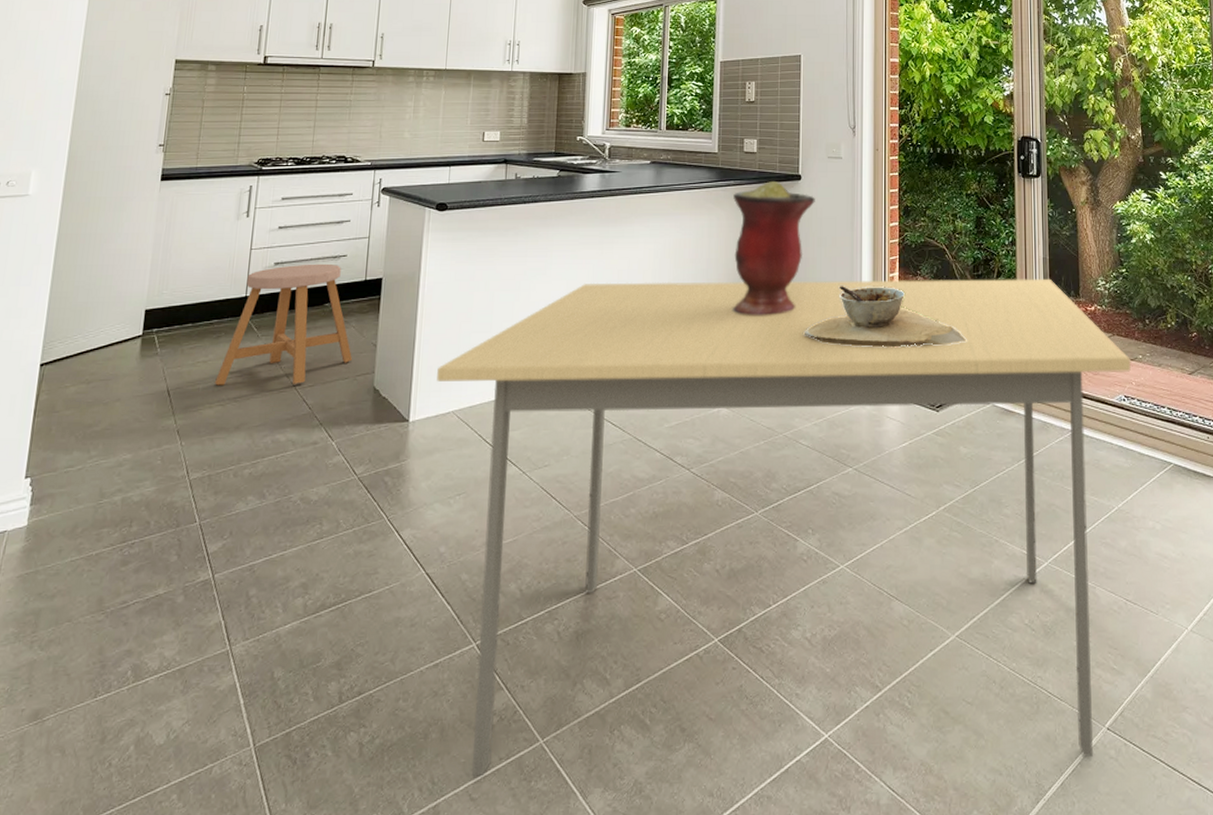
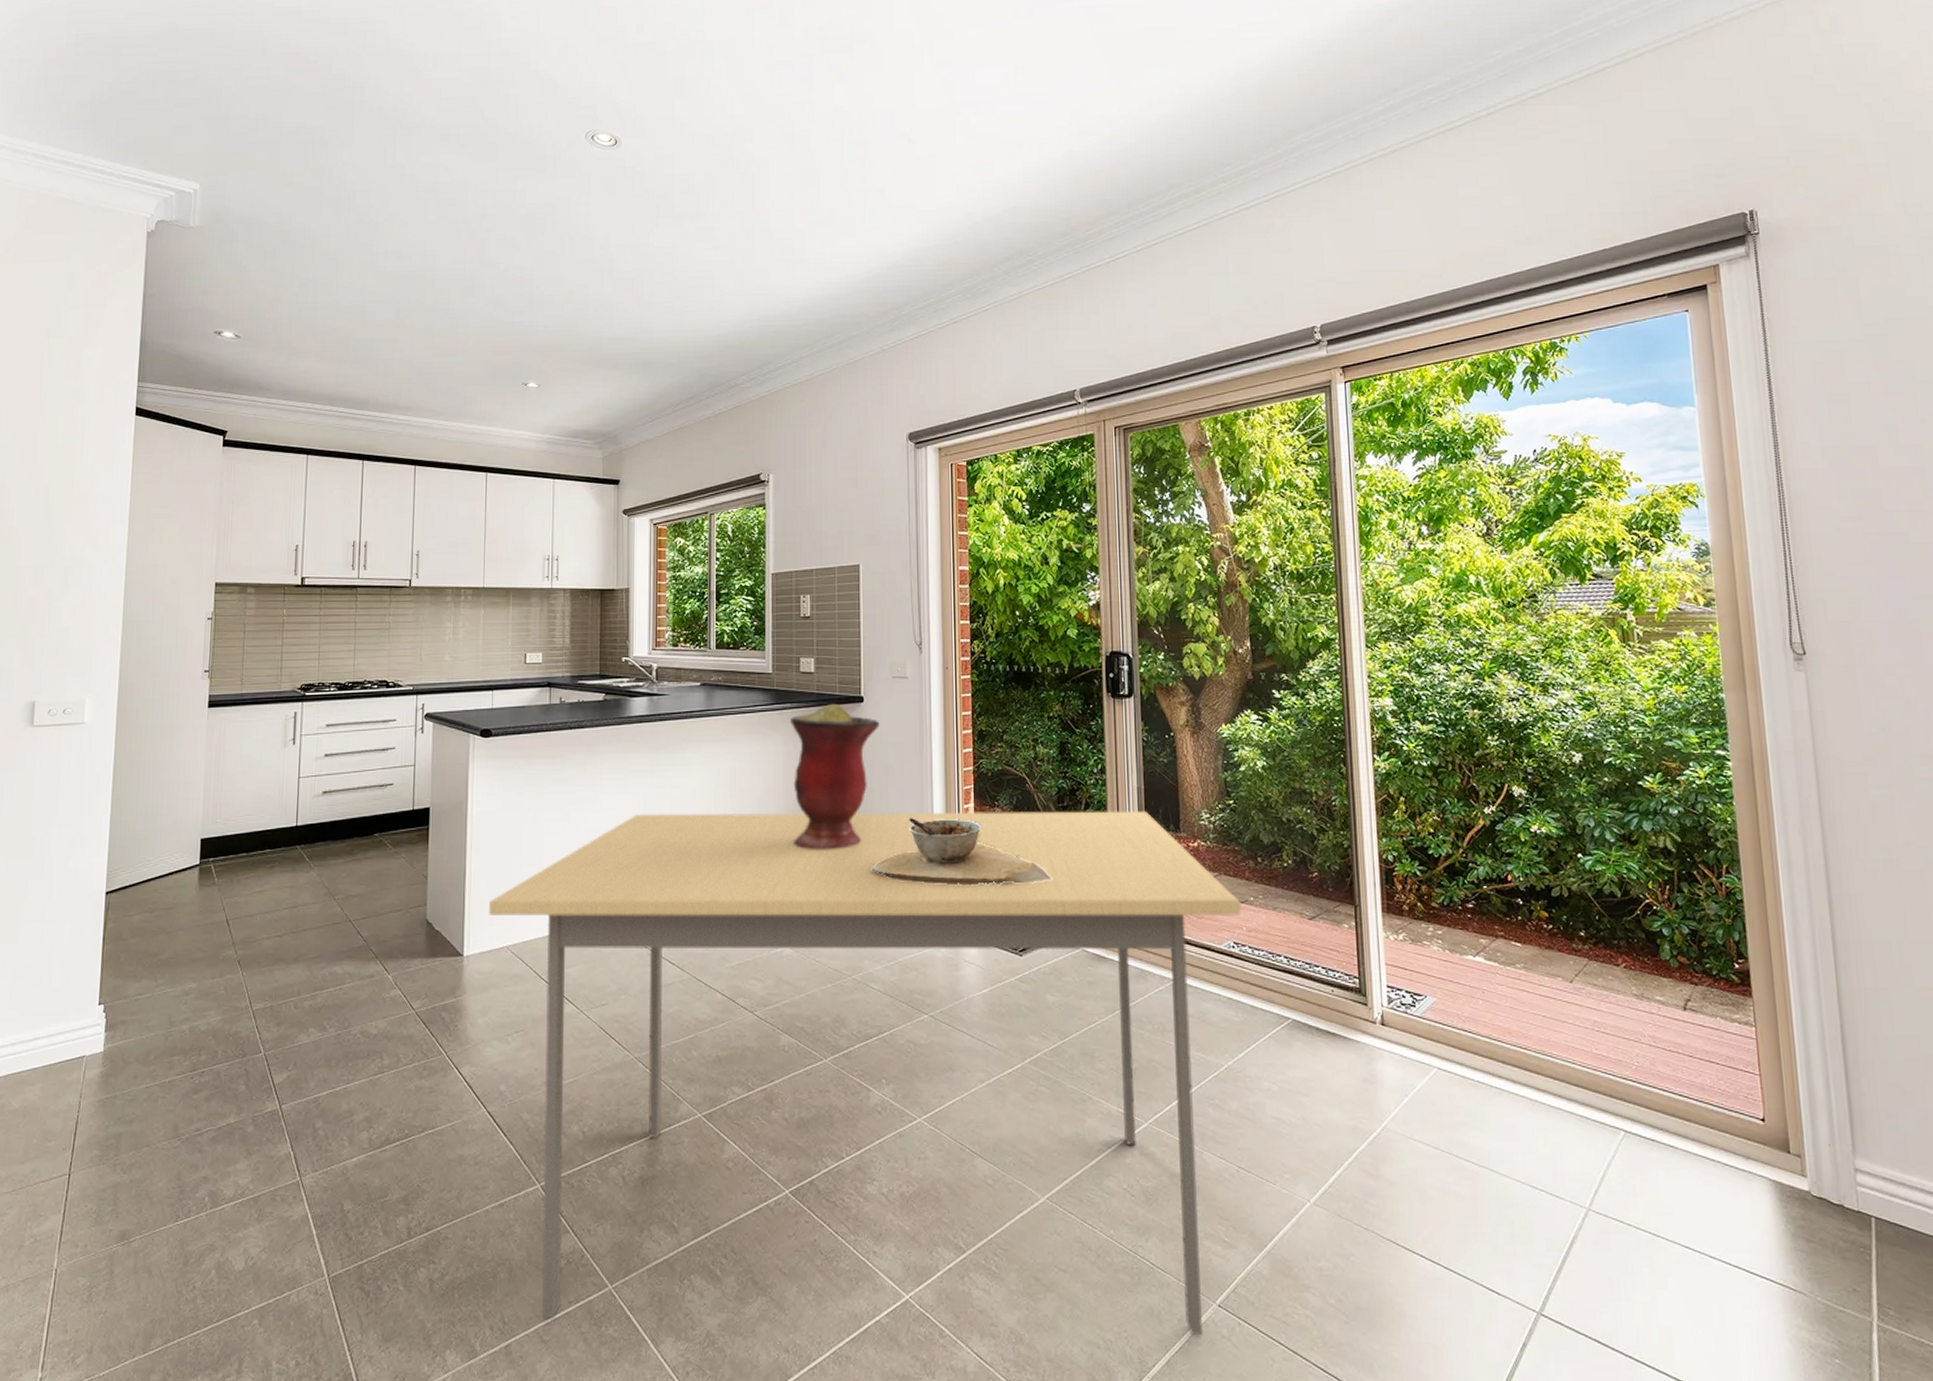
stool: present [215,263,353,386] -> none [272,792,405,916]

